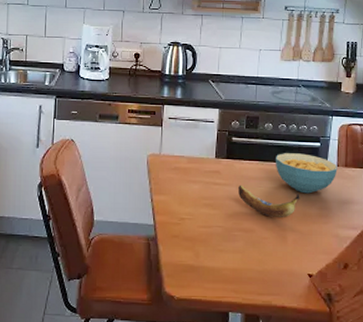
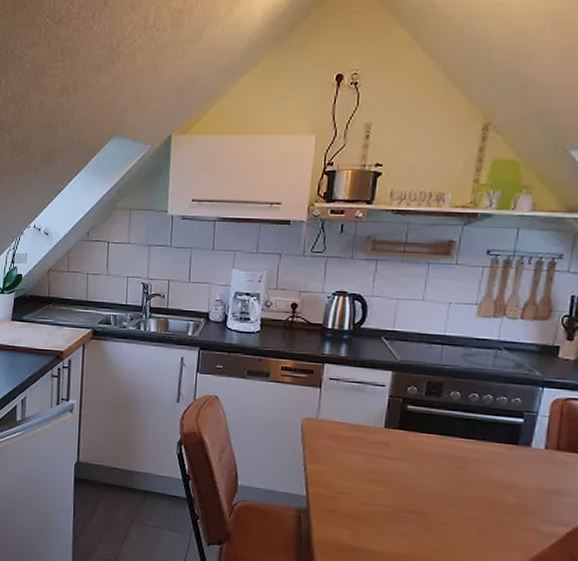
banana: present [238,185,300,218] -> none [411,460,492,504]
cereal bowl: present [276,153,338,194] -> none [462,427,546,479]

